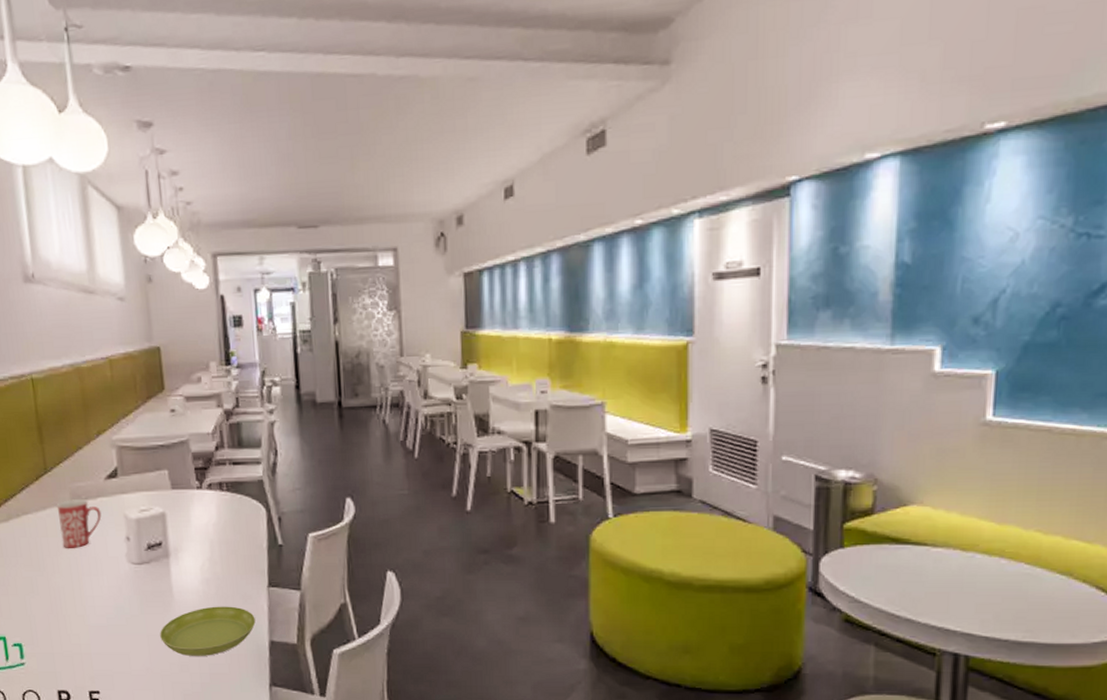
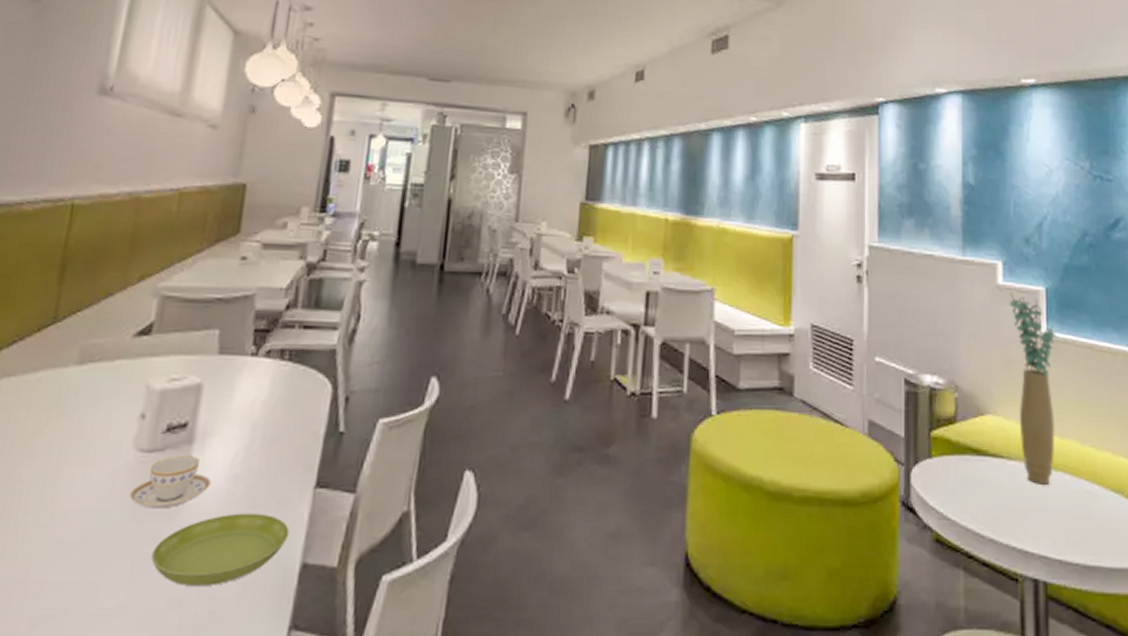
mug: present [56,499,102,549] -> none [47,360,116,428]
teacup: none [133,566,190,604] -> present [129,455,211,509]
vase: none [946,379,1005,570] -> present [1009,293,1056,486]

